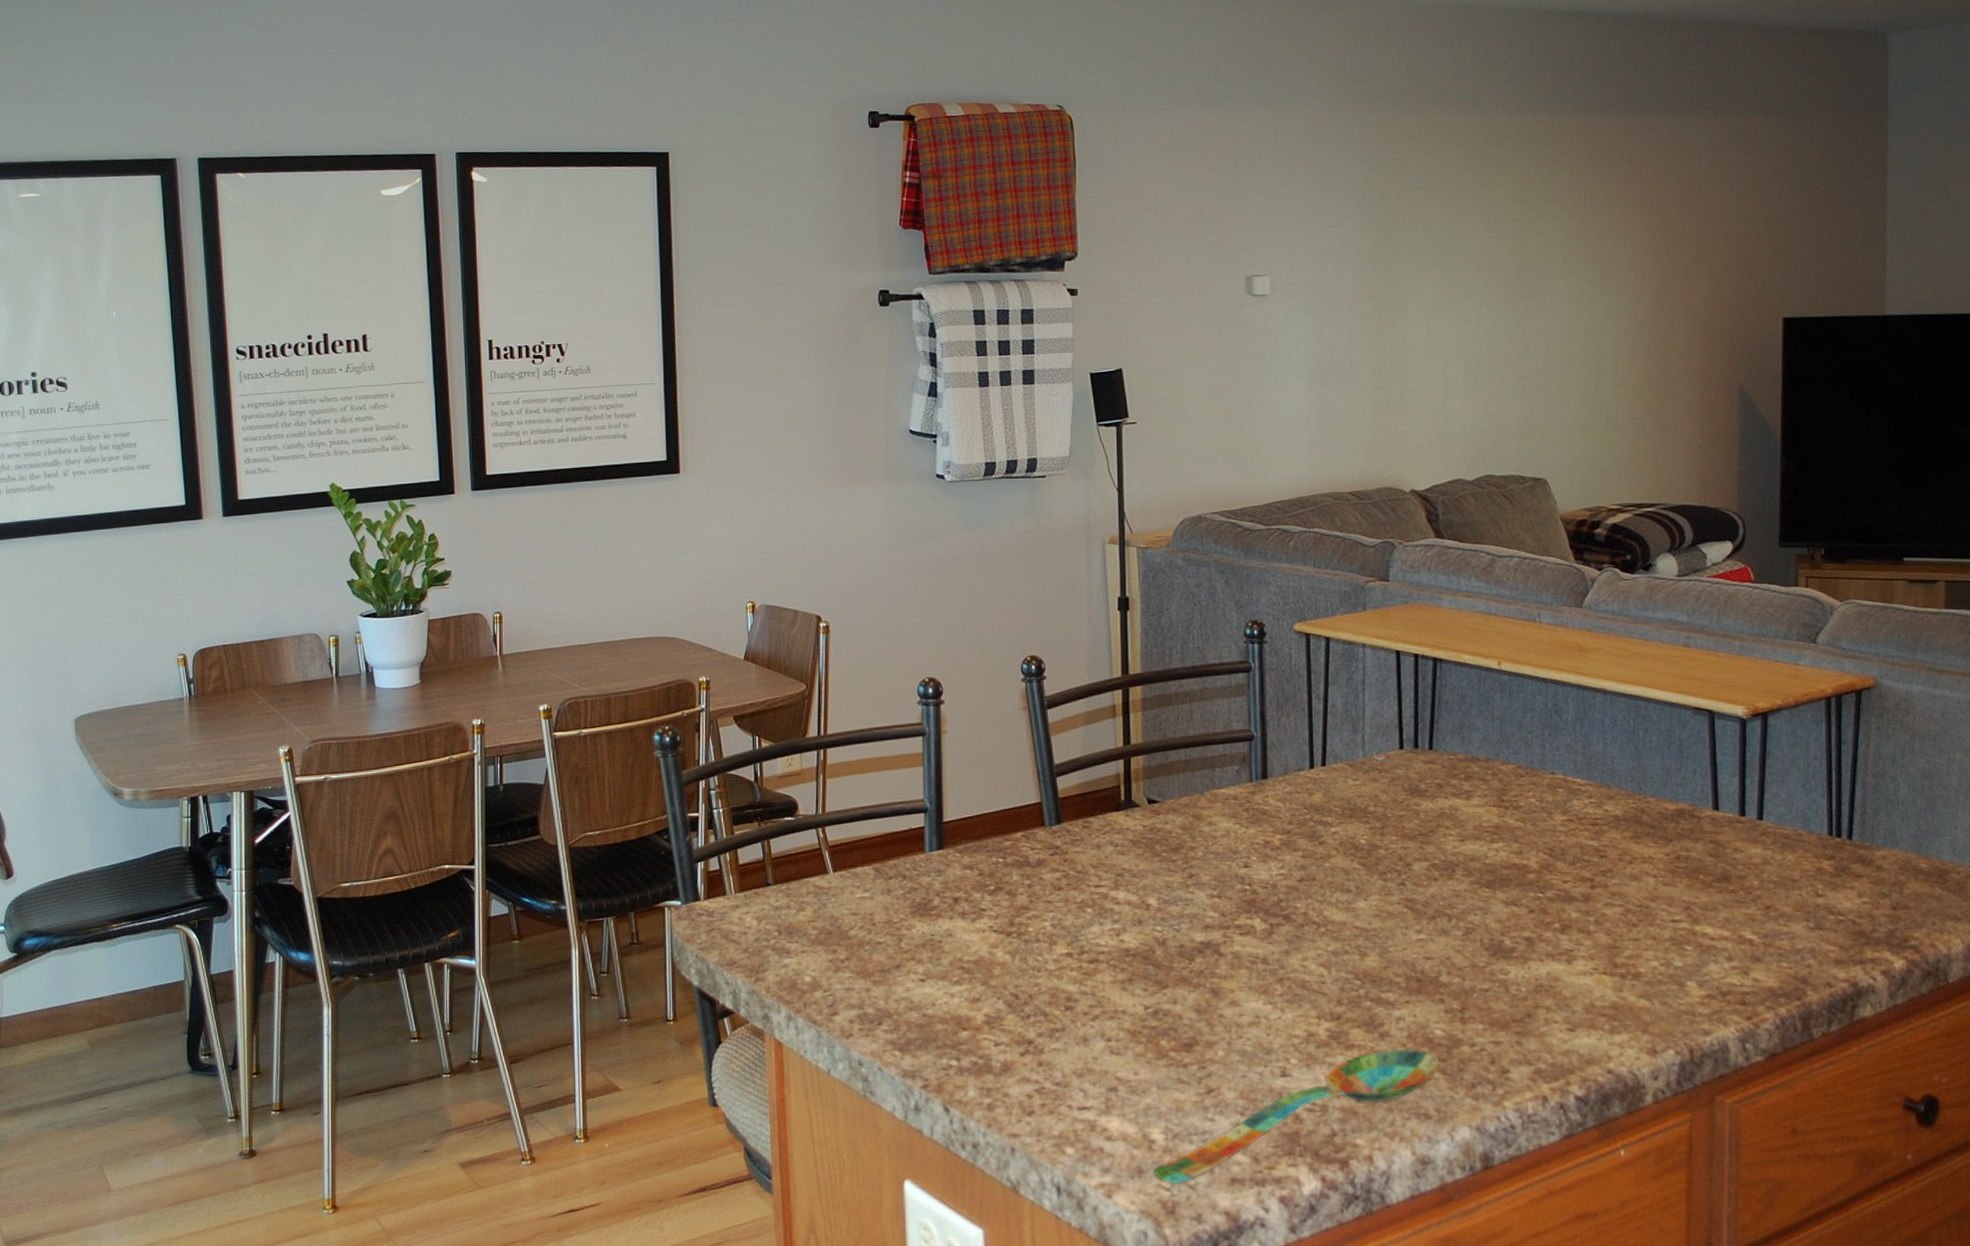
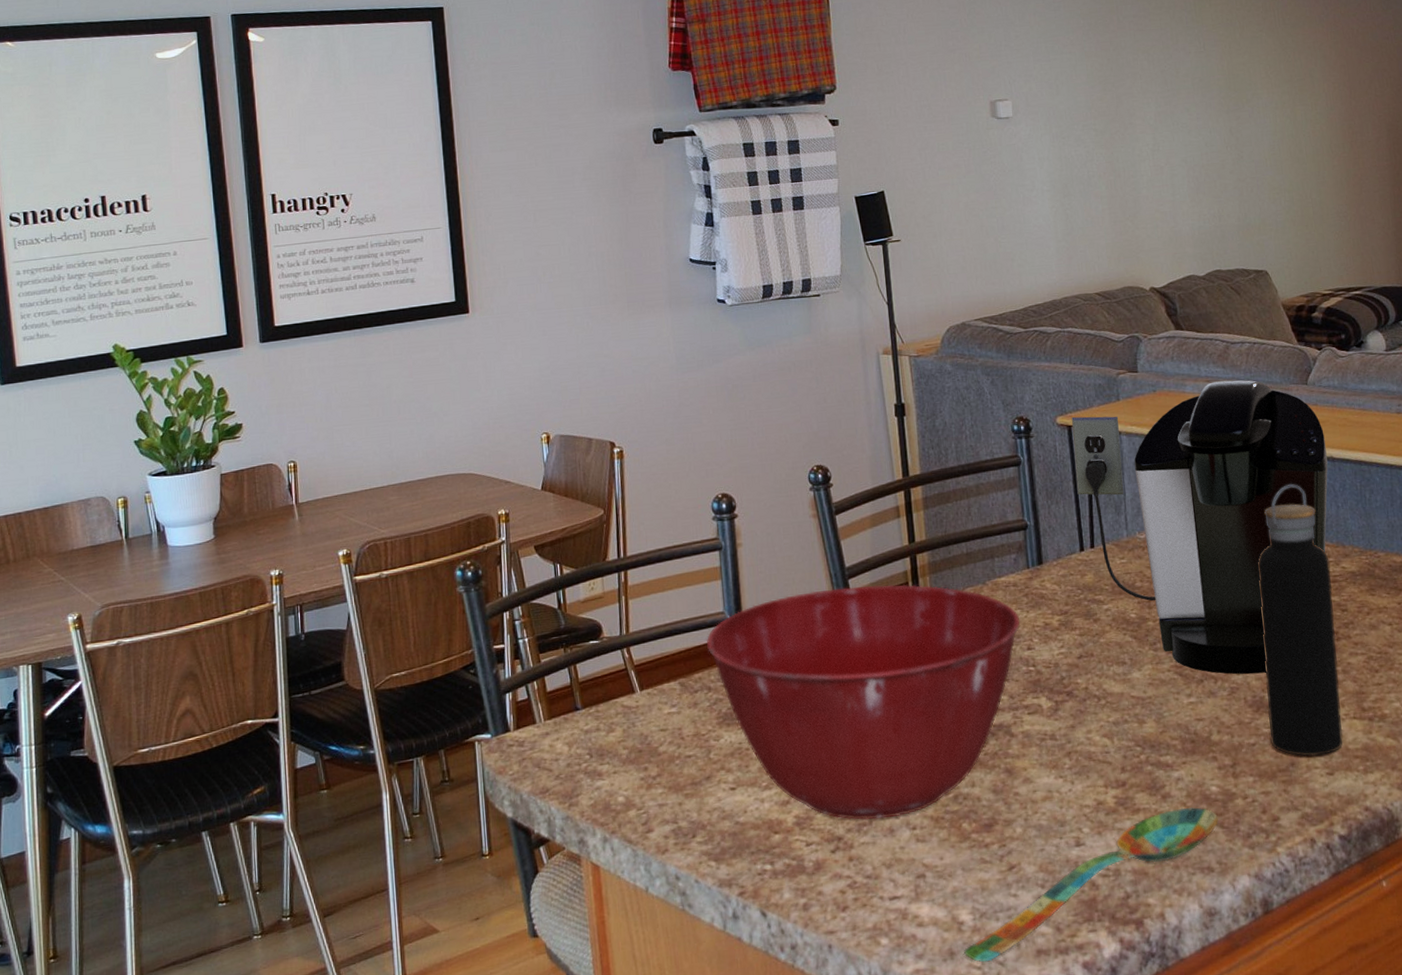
mixing bowl: none [903,785,1239,1027] -> present [706,584,1021,820]
coffee maker: none [1310,597,1598,916] -> present [1072,380,1328,675]
water bottle: none [1505,715,1592,1009] -> present [1257,484,1343,757]

